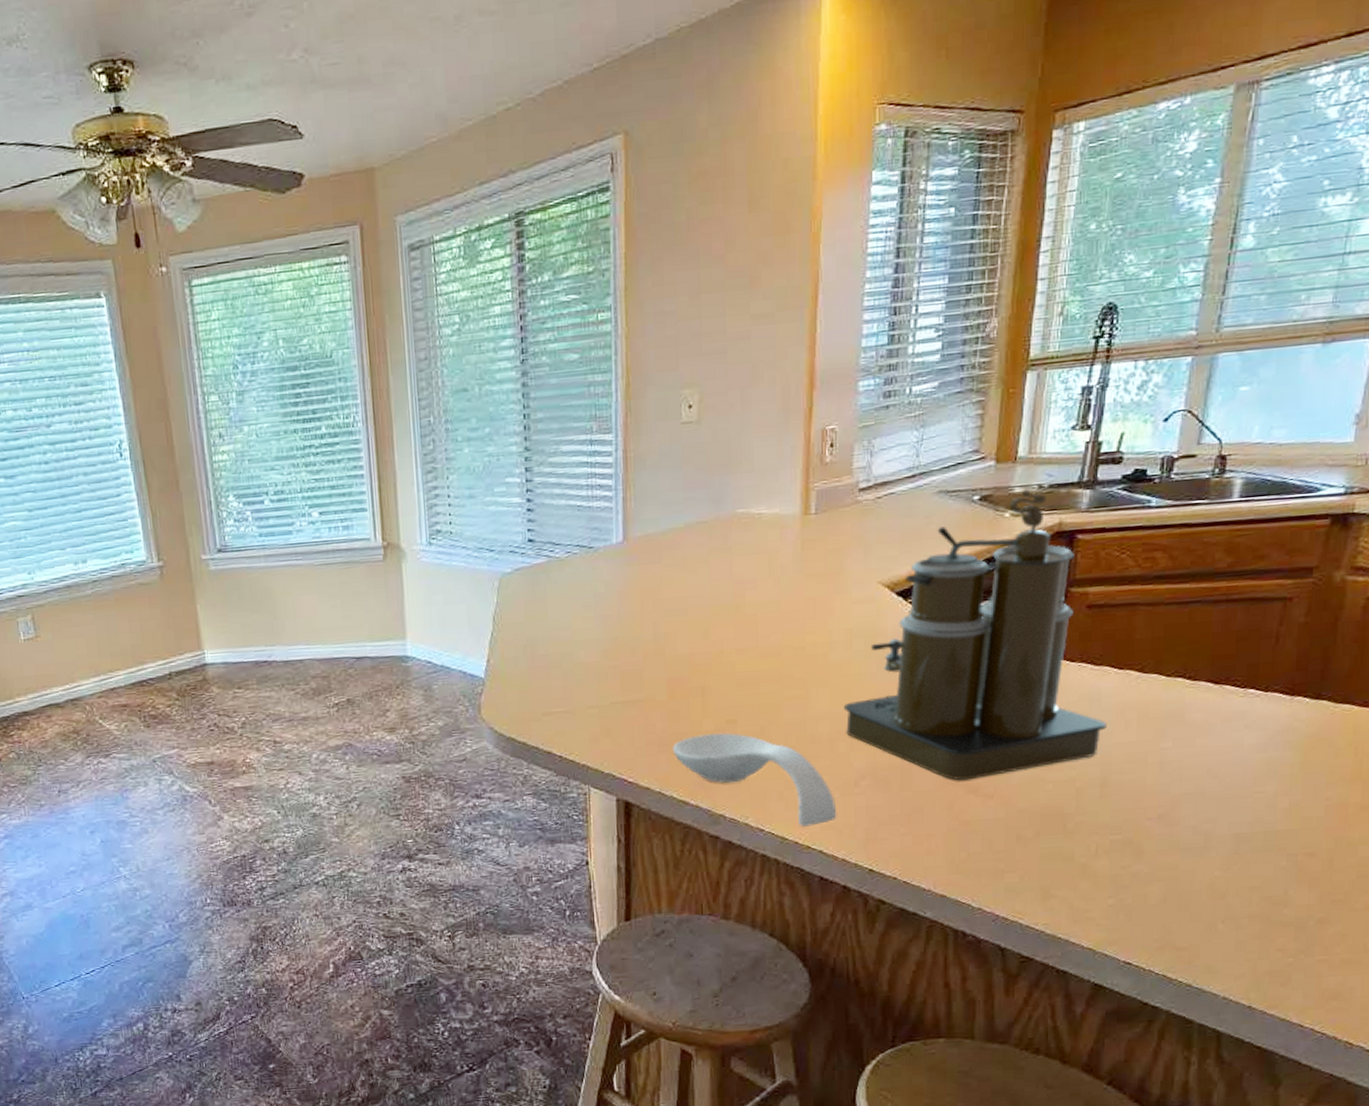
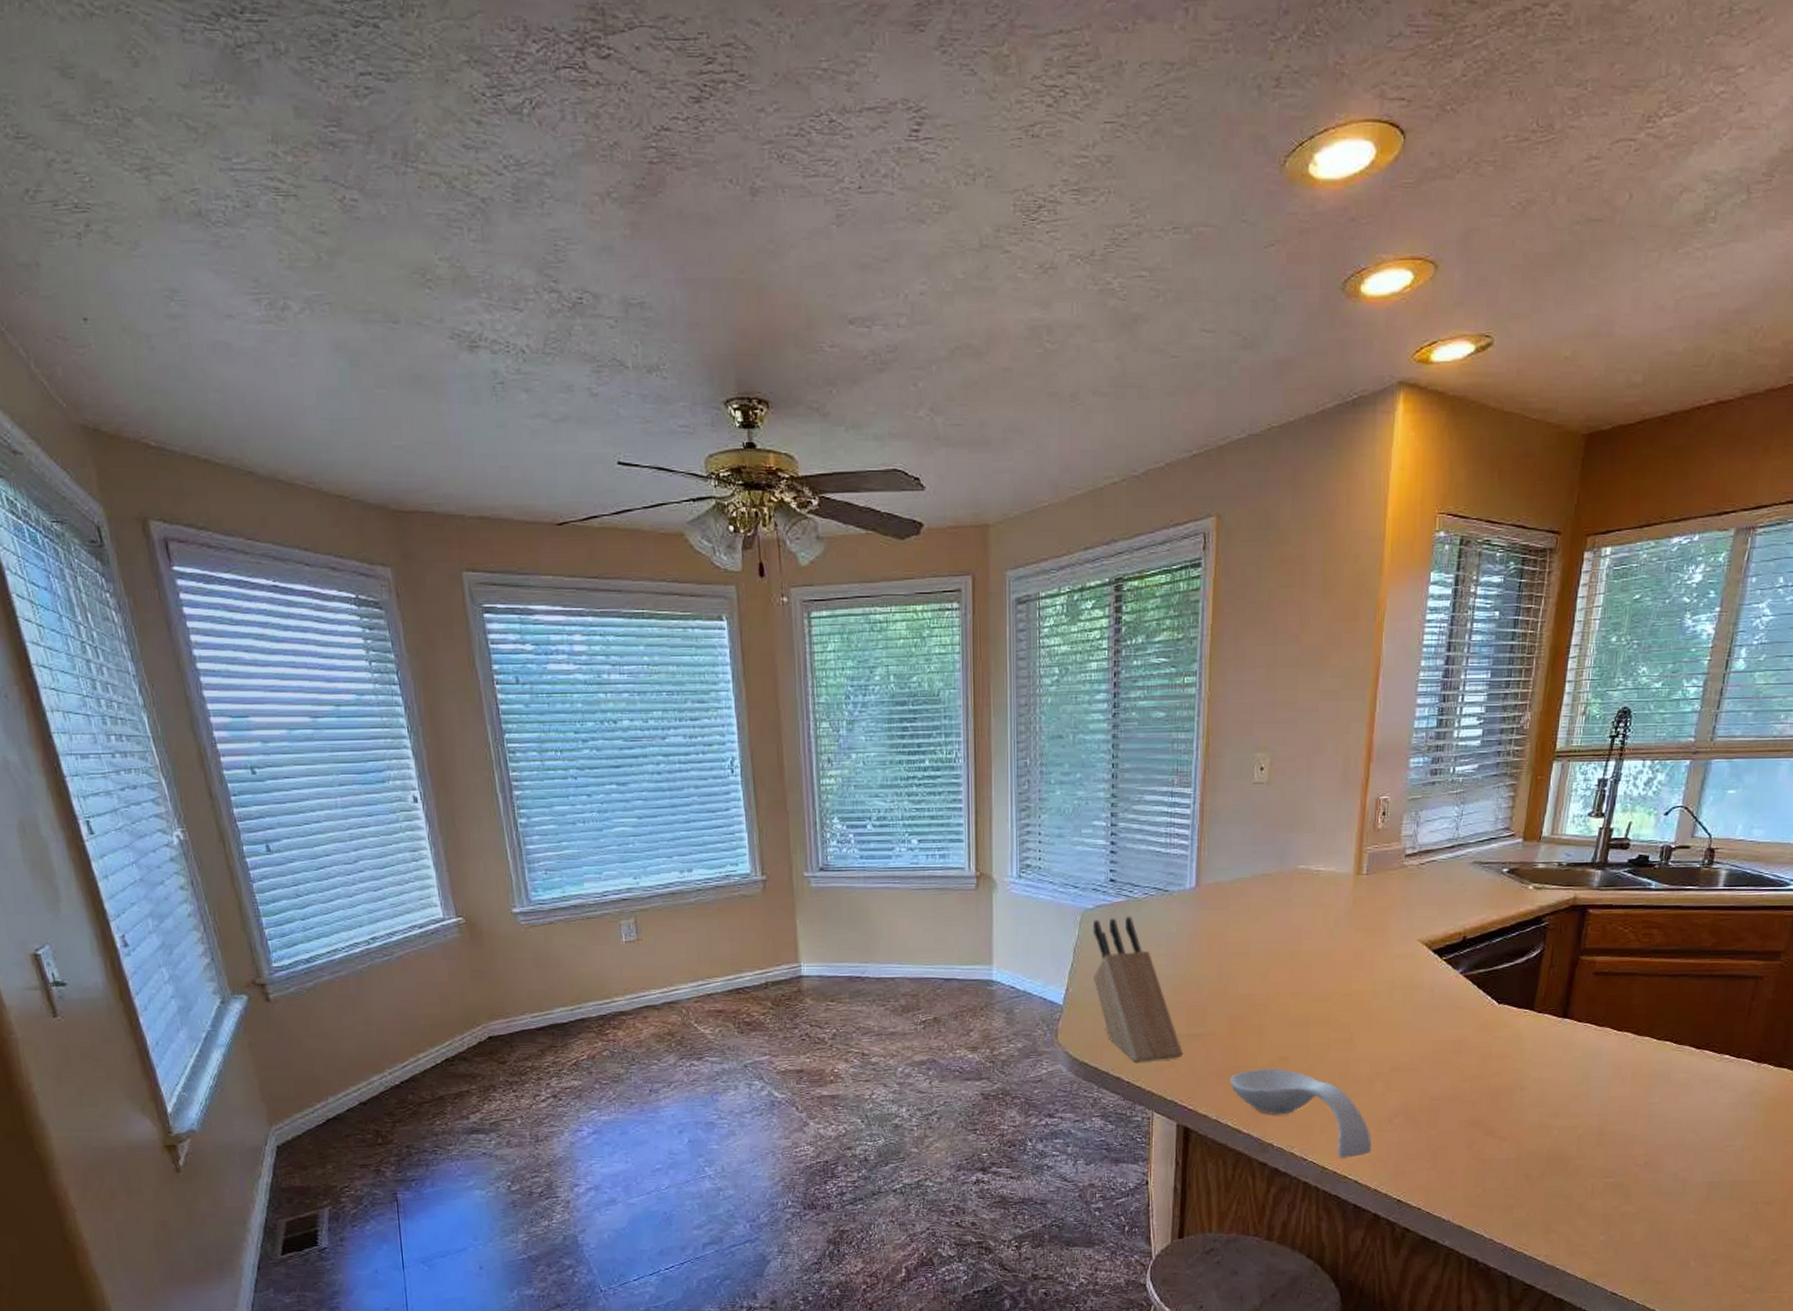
knife block: none [512,578,619,735] -> present [1092,916,1183,1062]
coffee maker: present [843,489,1107,781] -> none [1382,866,1606,1123]

